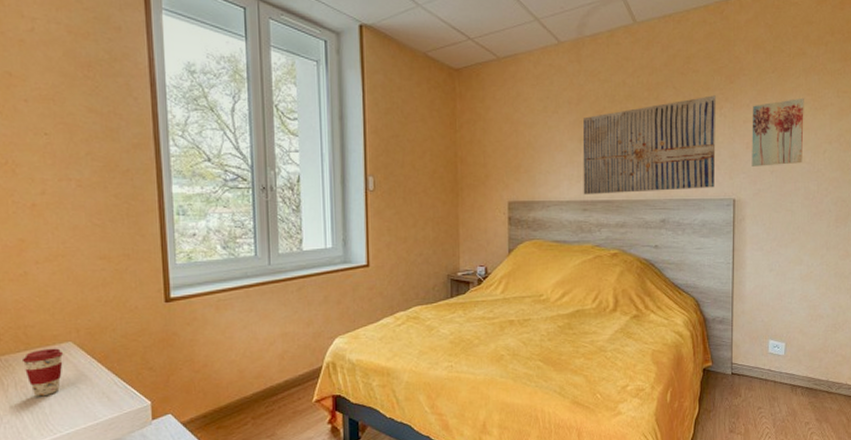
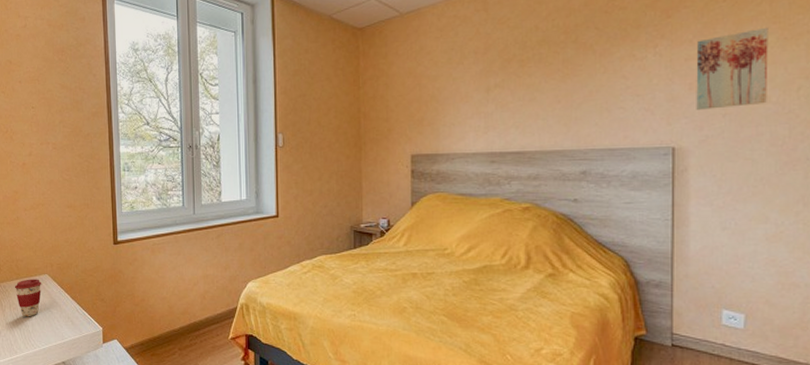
wall art: present [582,95,716,195] -> none [490,33,649,146]

